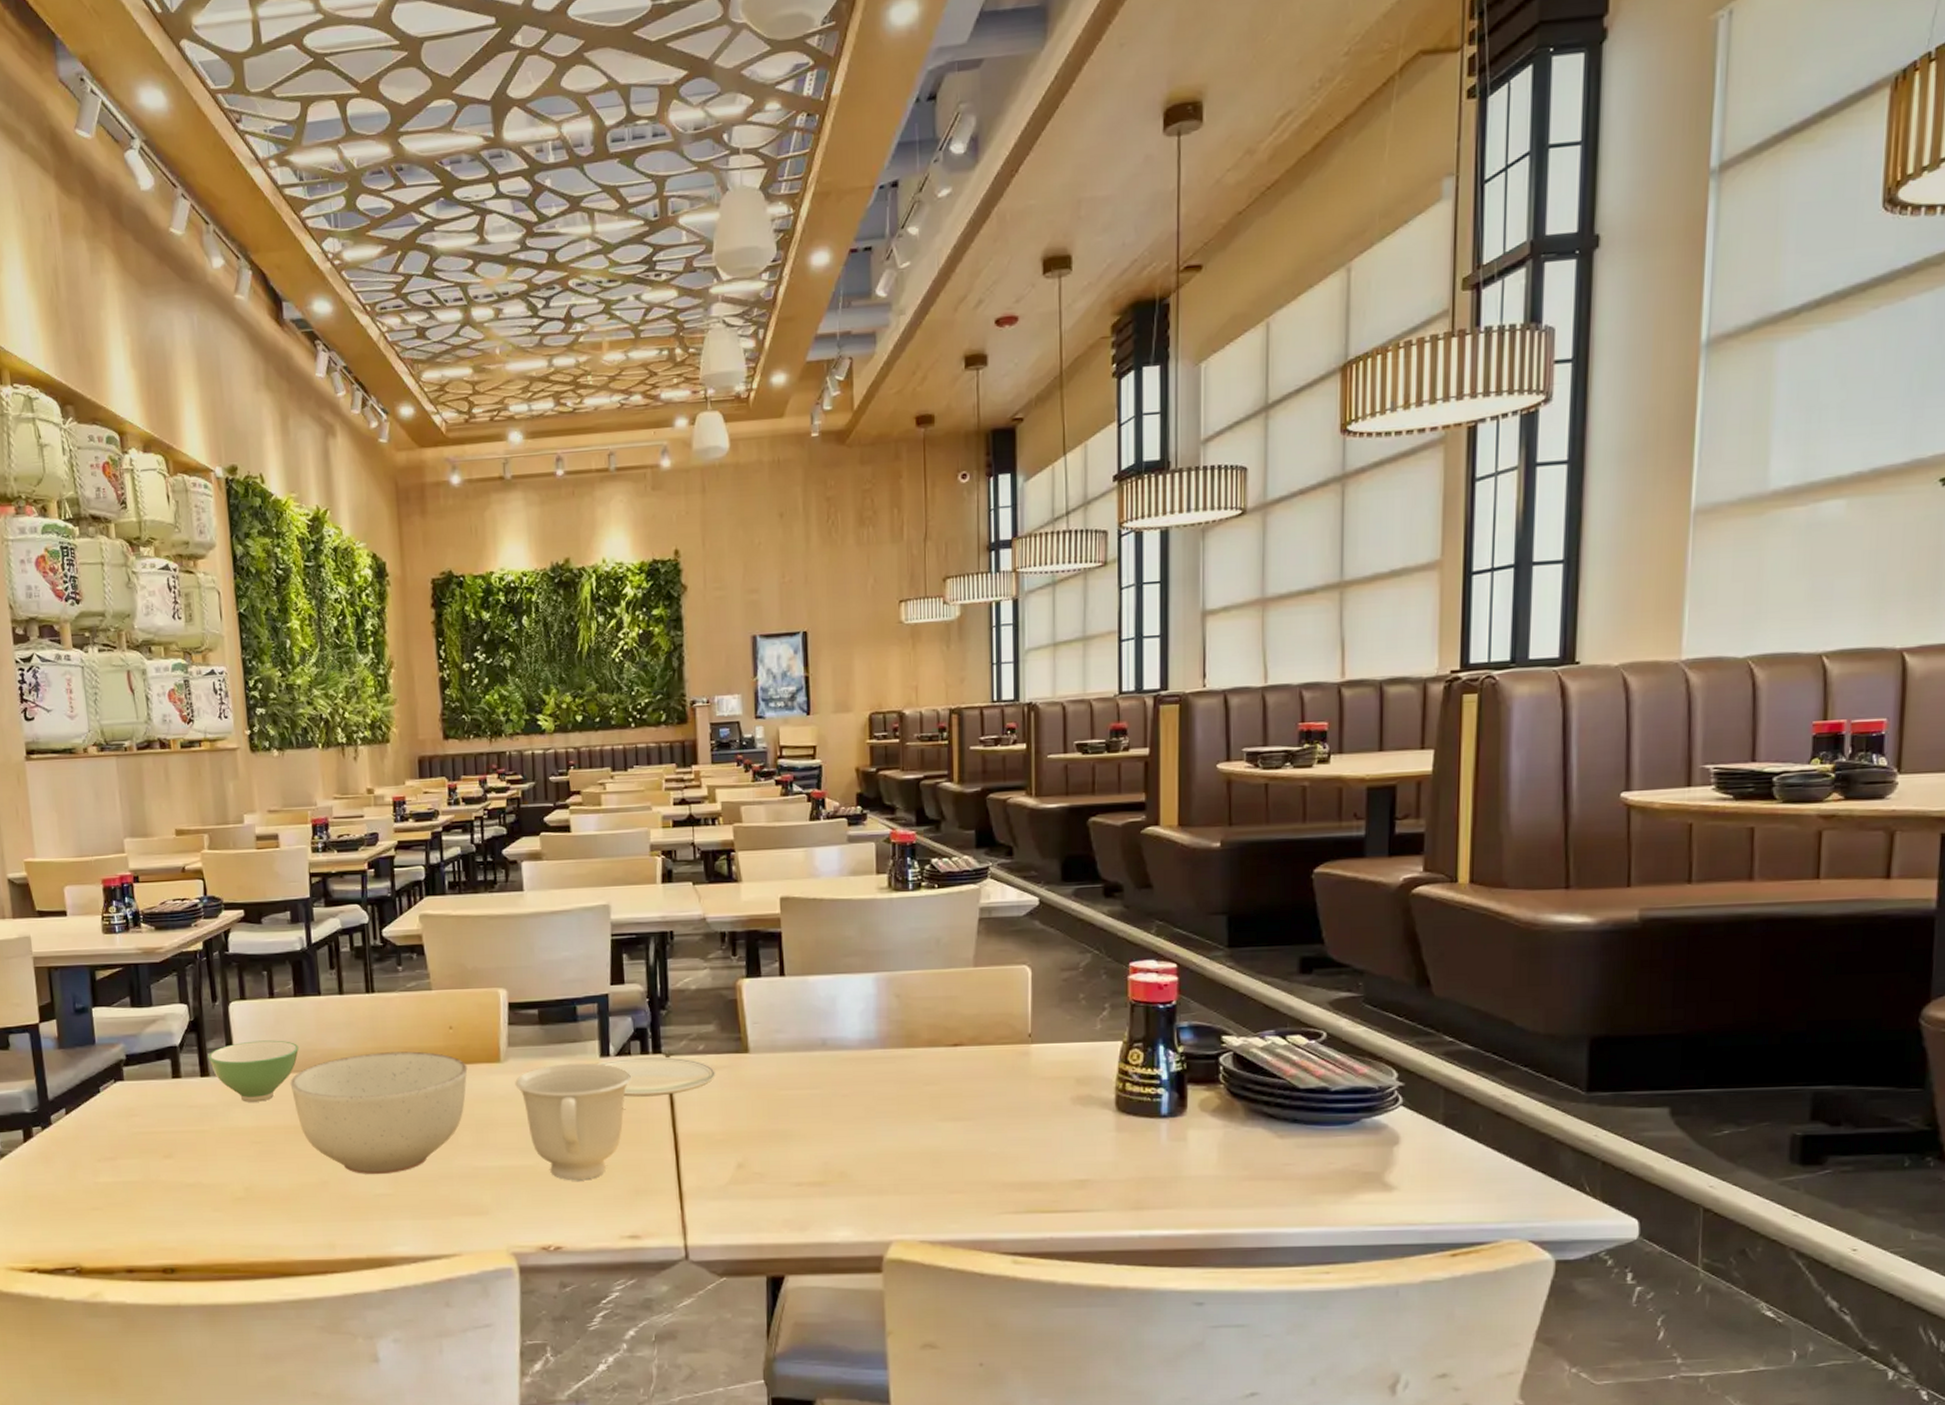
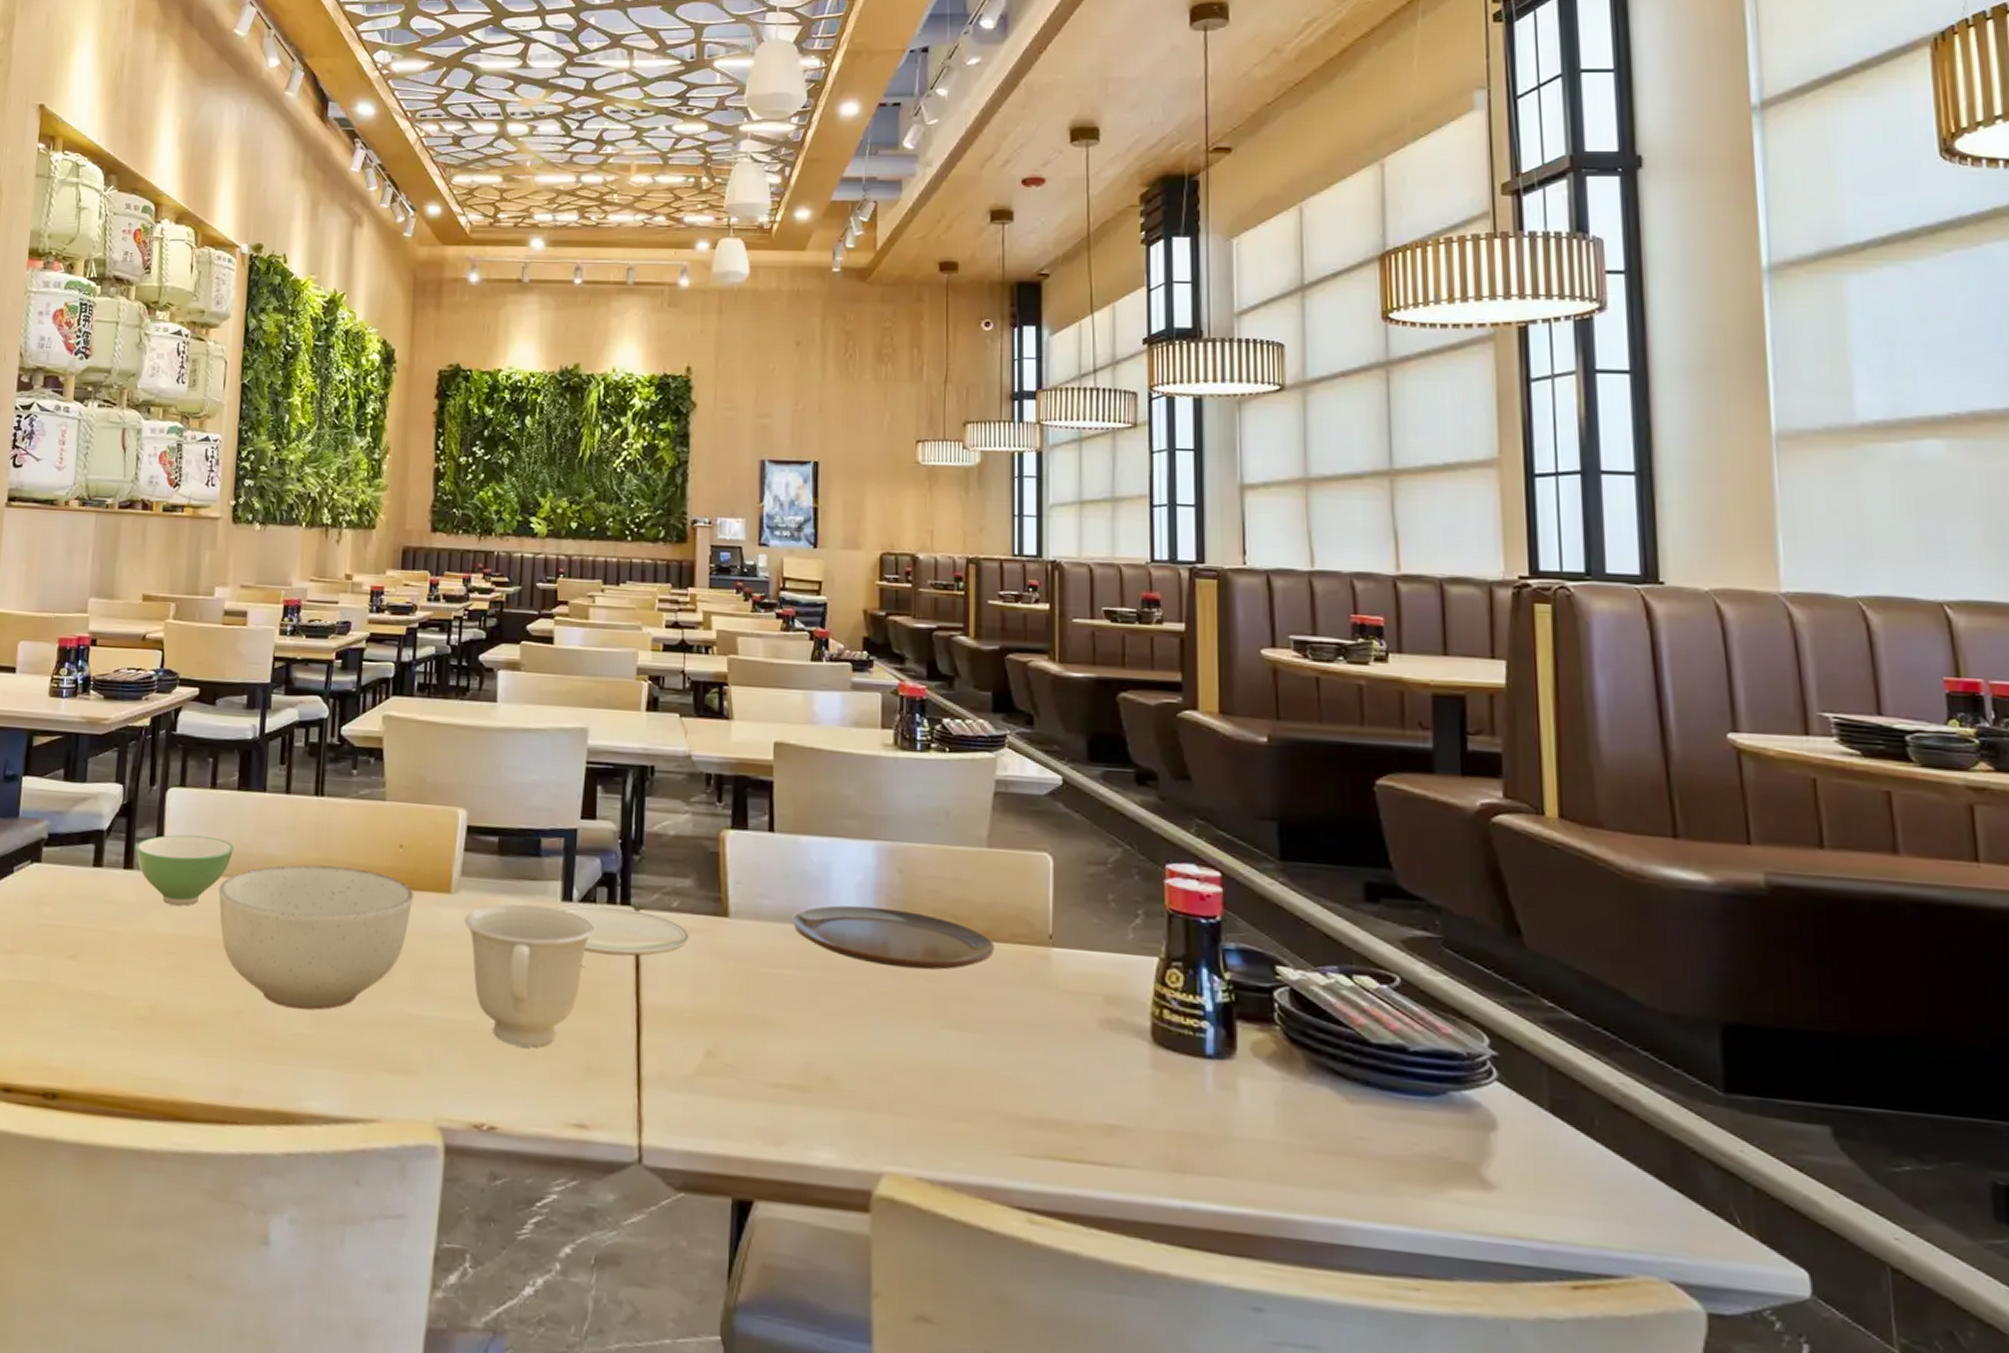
plate: none [806,1028,982,1077] -> present [793,905,996,970]

